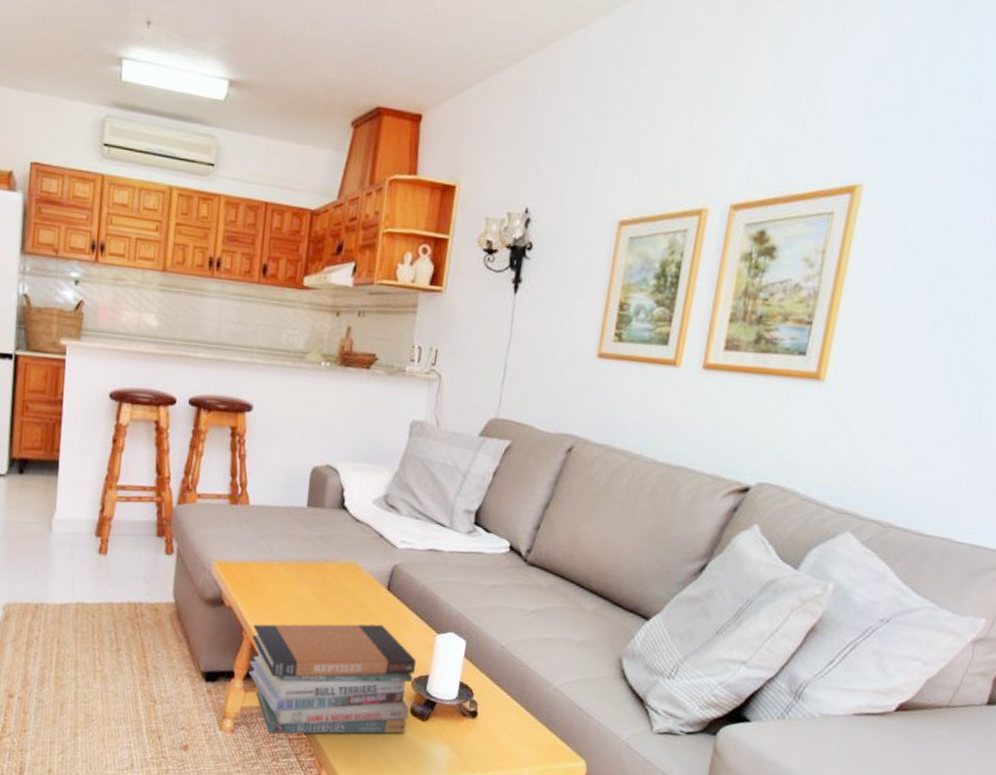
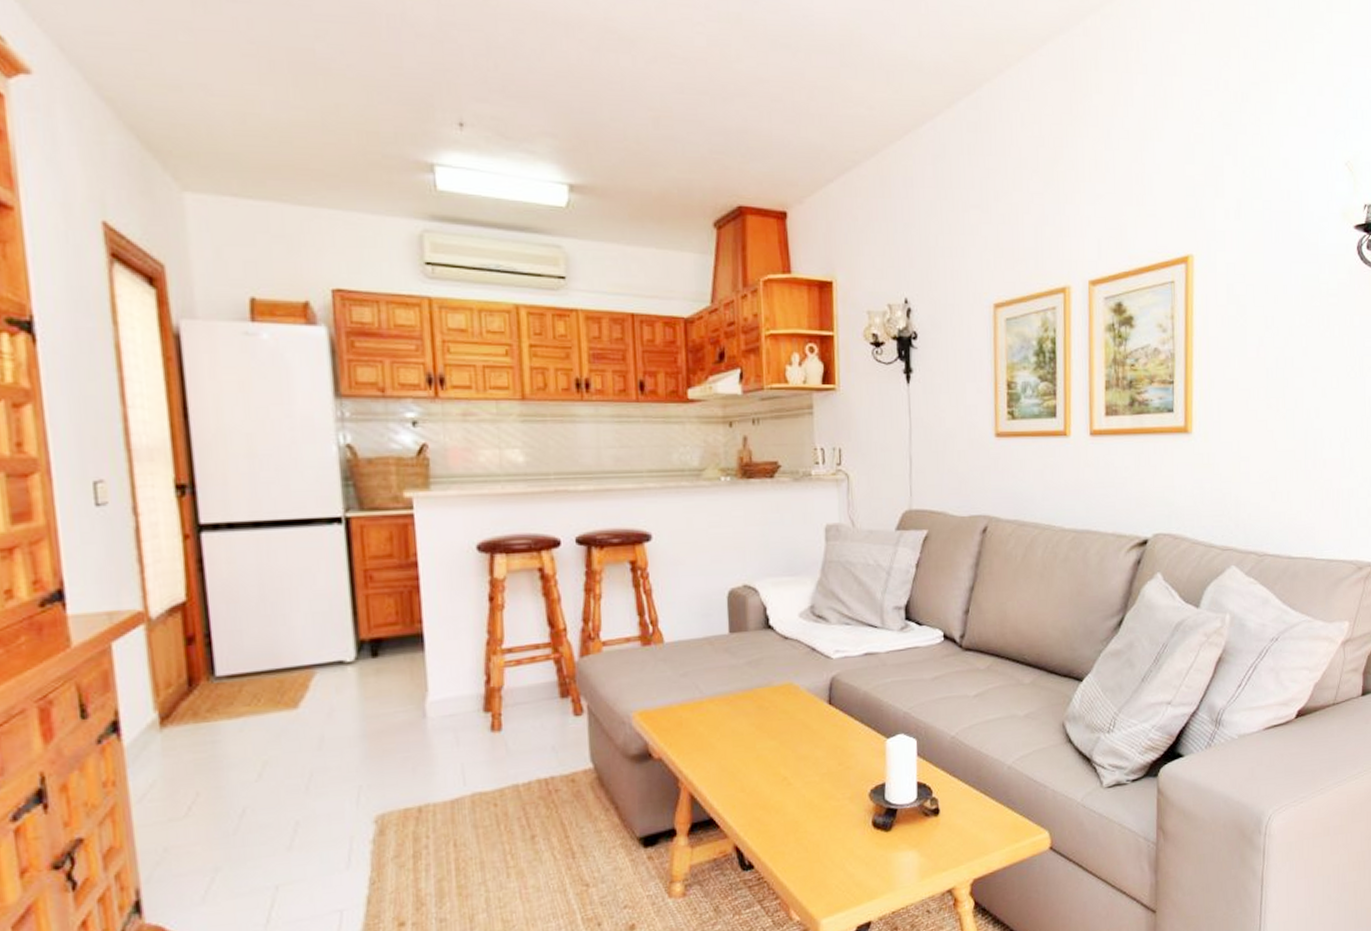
book stack: present [249,624,416,735] -> none [690,741,871,888]

